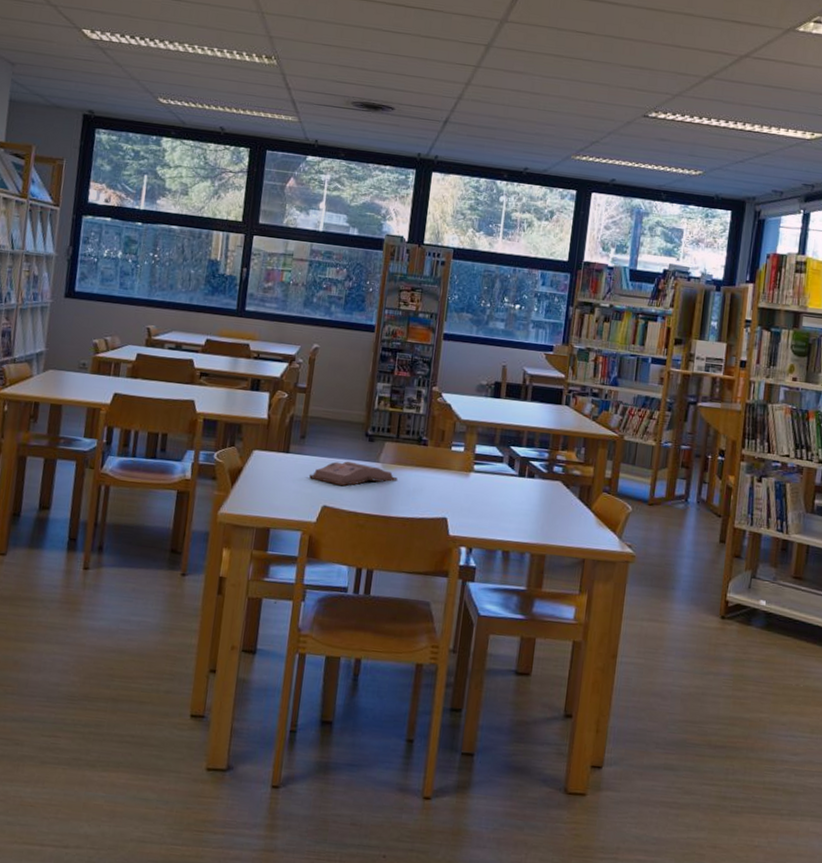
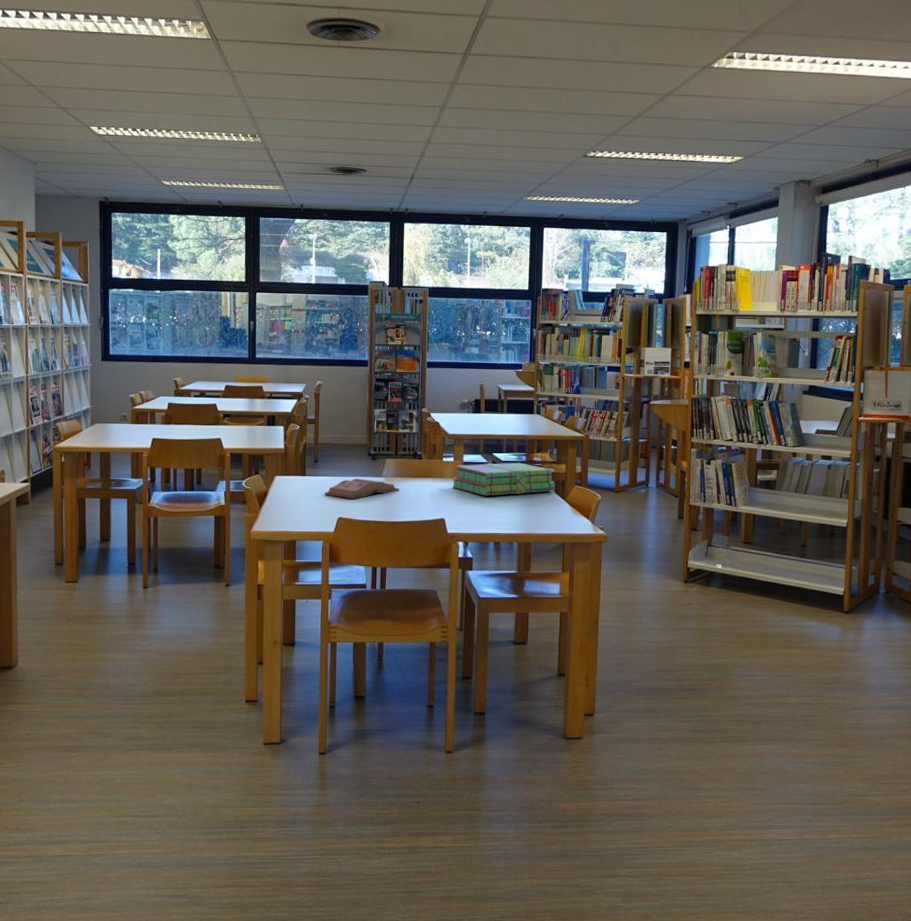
stack of books: none [459,456,580,498] -> present [451,462,556,496]

